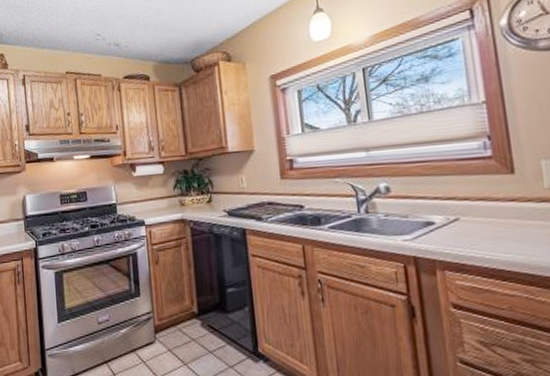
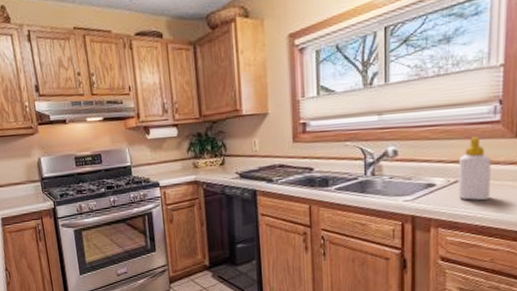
soap bottle: none [456,172,495,240] -> present [459,137,491,201]

